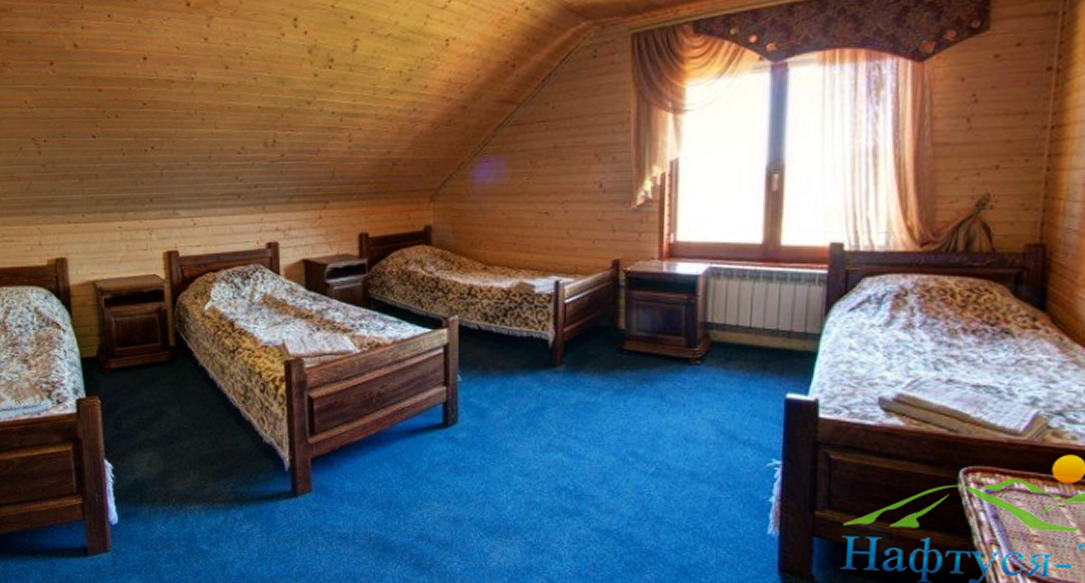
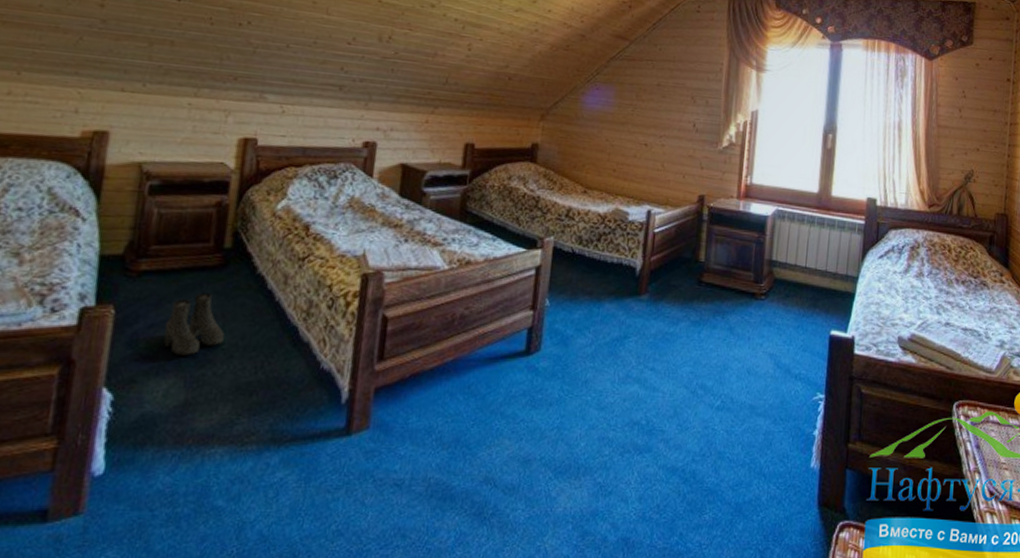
boots: none [139,383,183,434] -> present [163,292,225,356]

